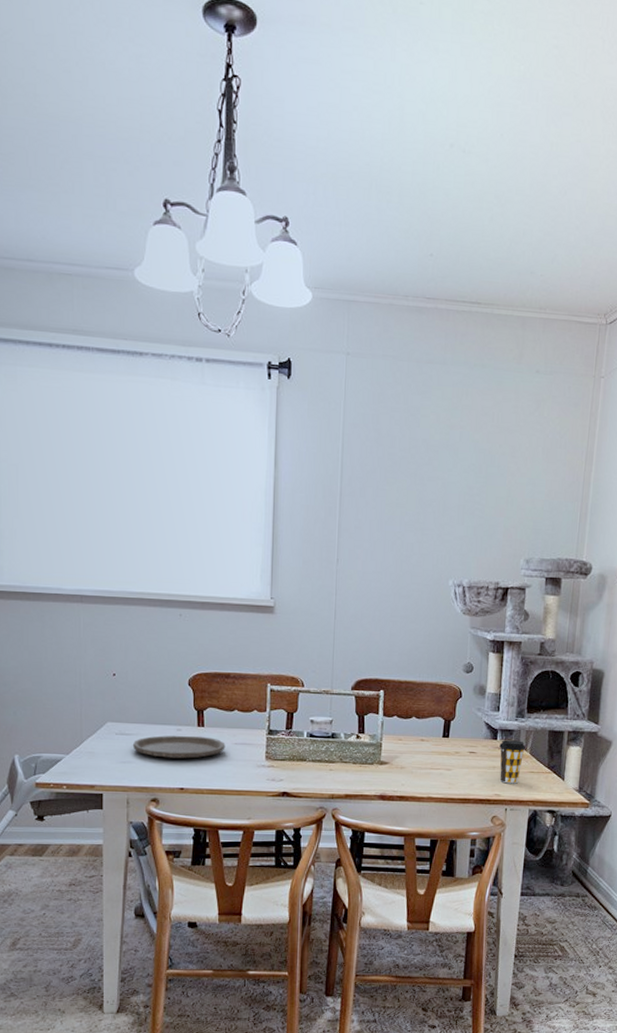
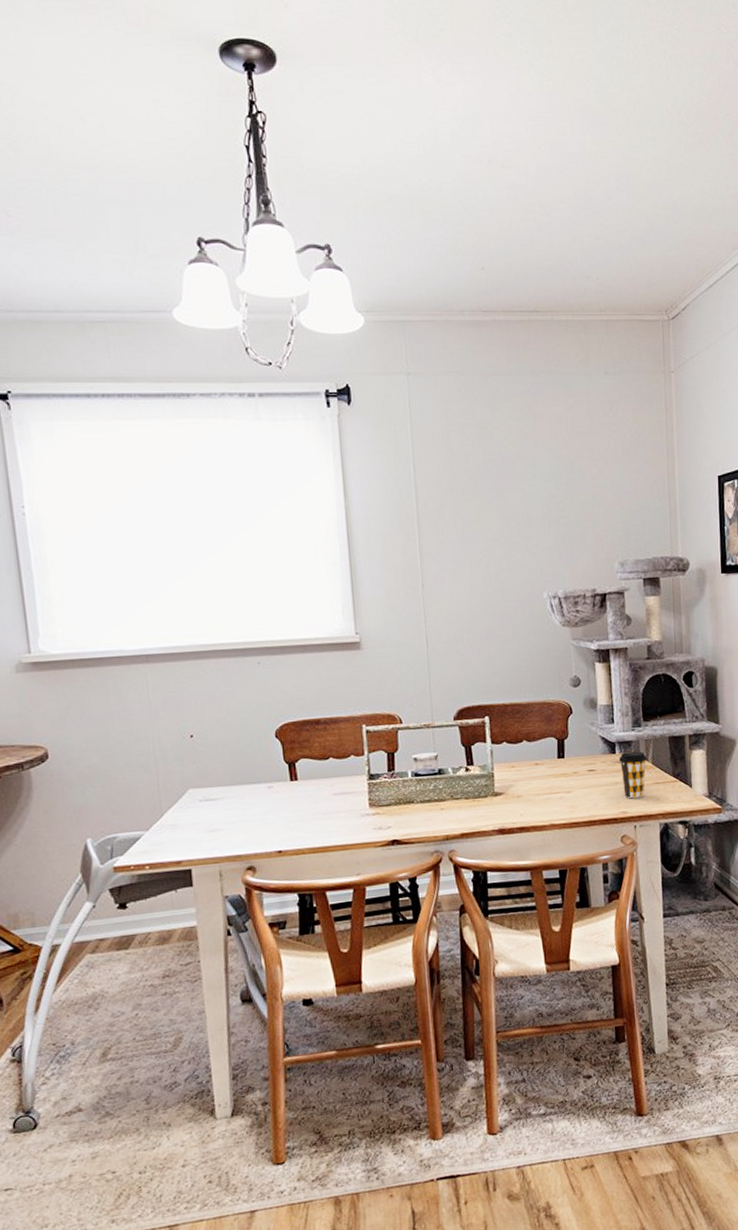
plate: present [132,735,225,759] -> none [219,791,324,820]

